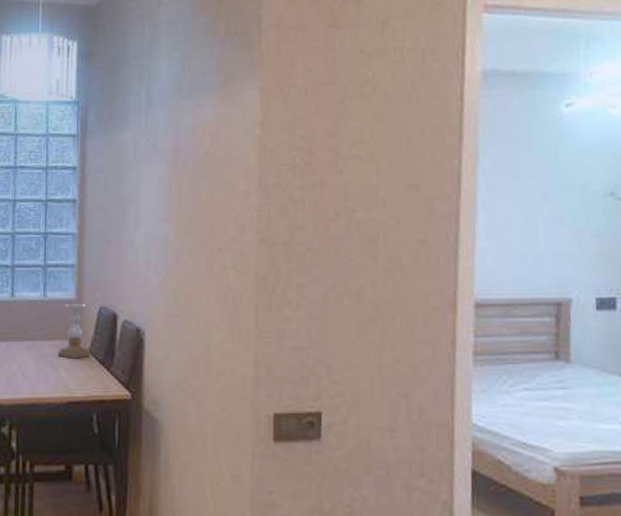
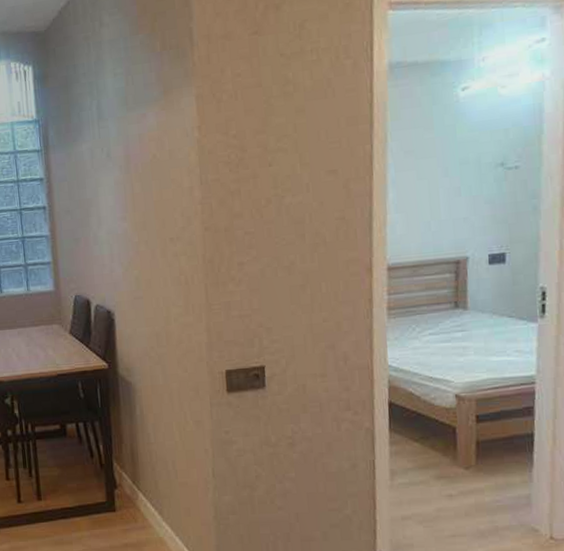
candle holder: present [57,303,91,359] -> none [44,293,72,340]

